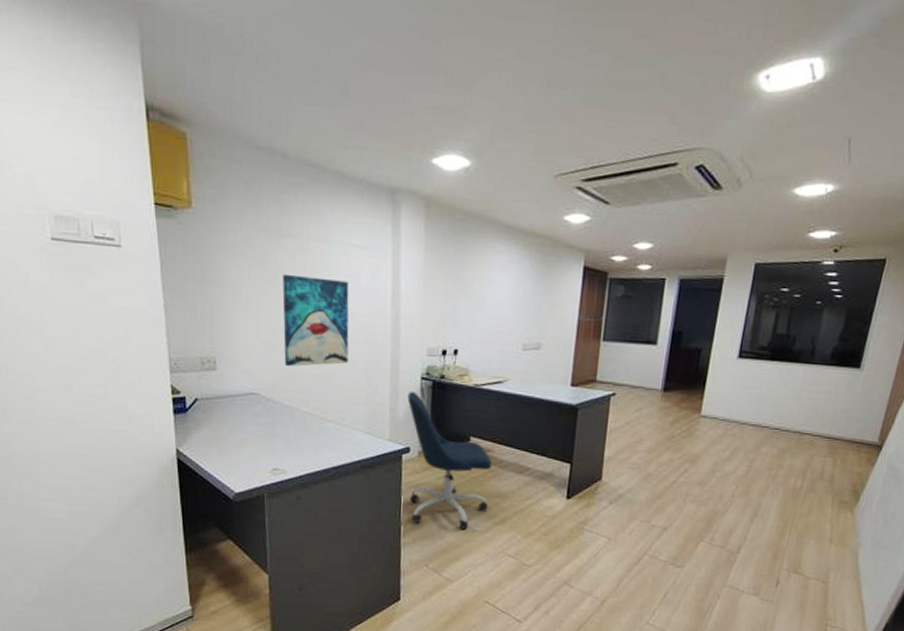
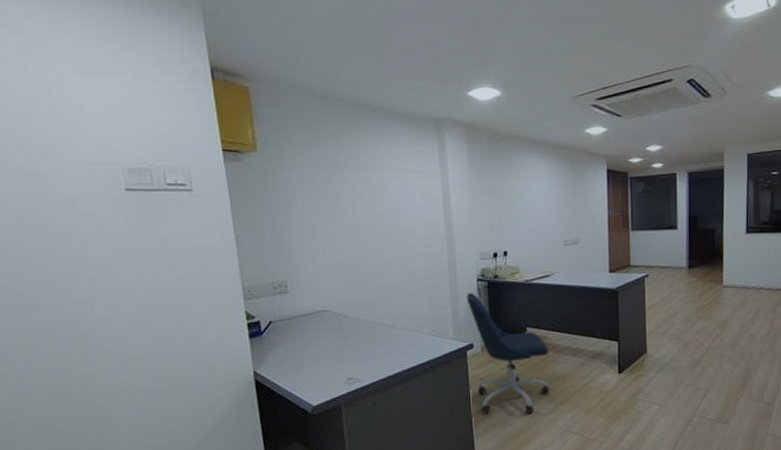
wall art: present [282,274,349,367] -> none [344,200,410,283]

